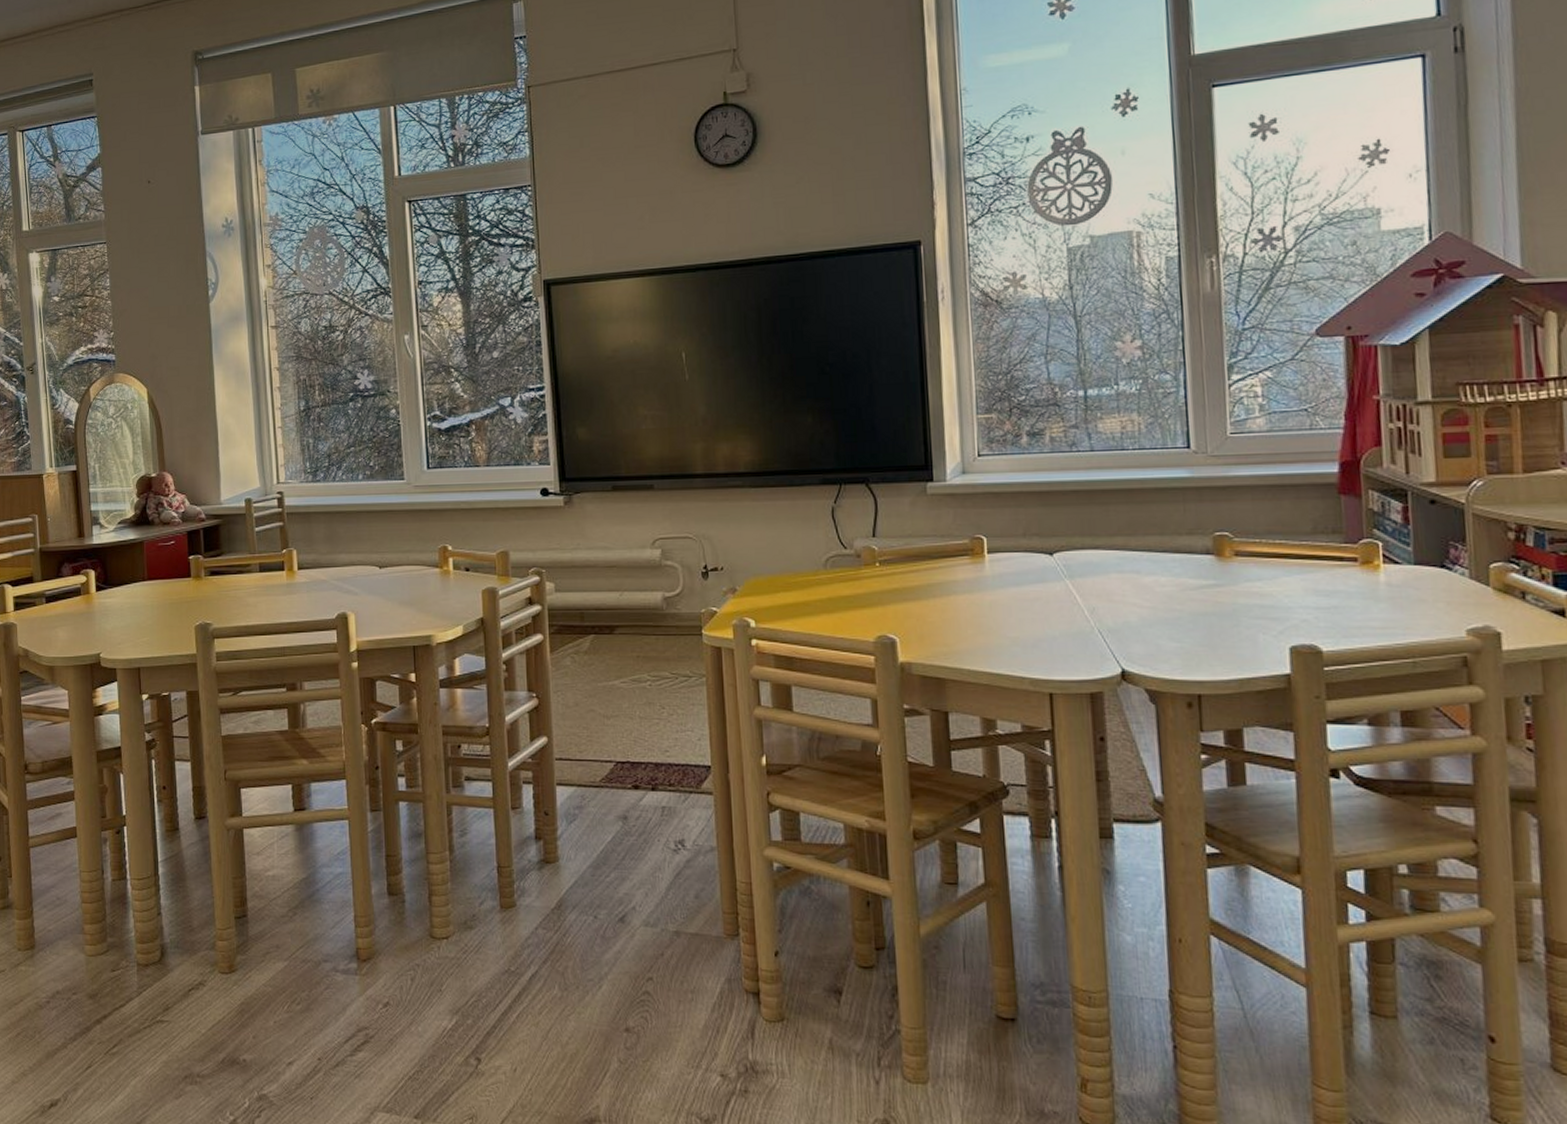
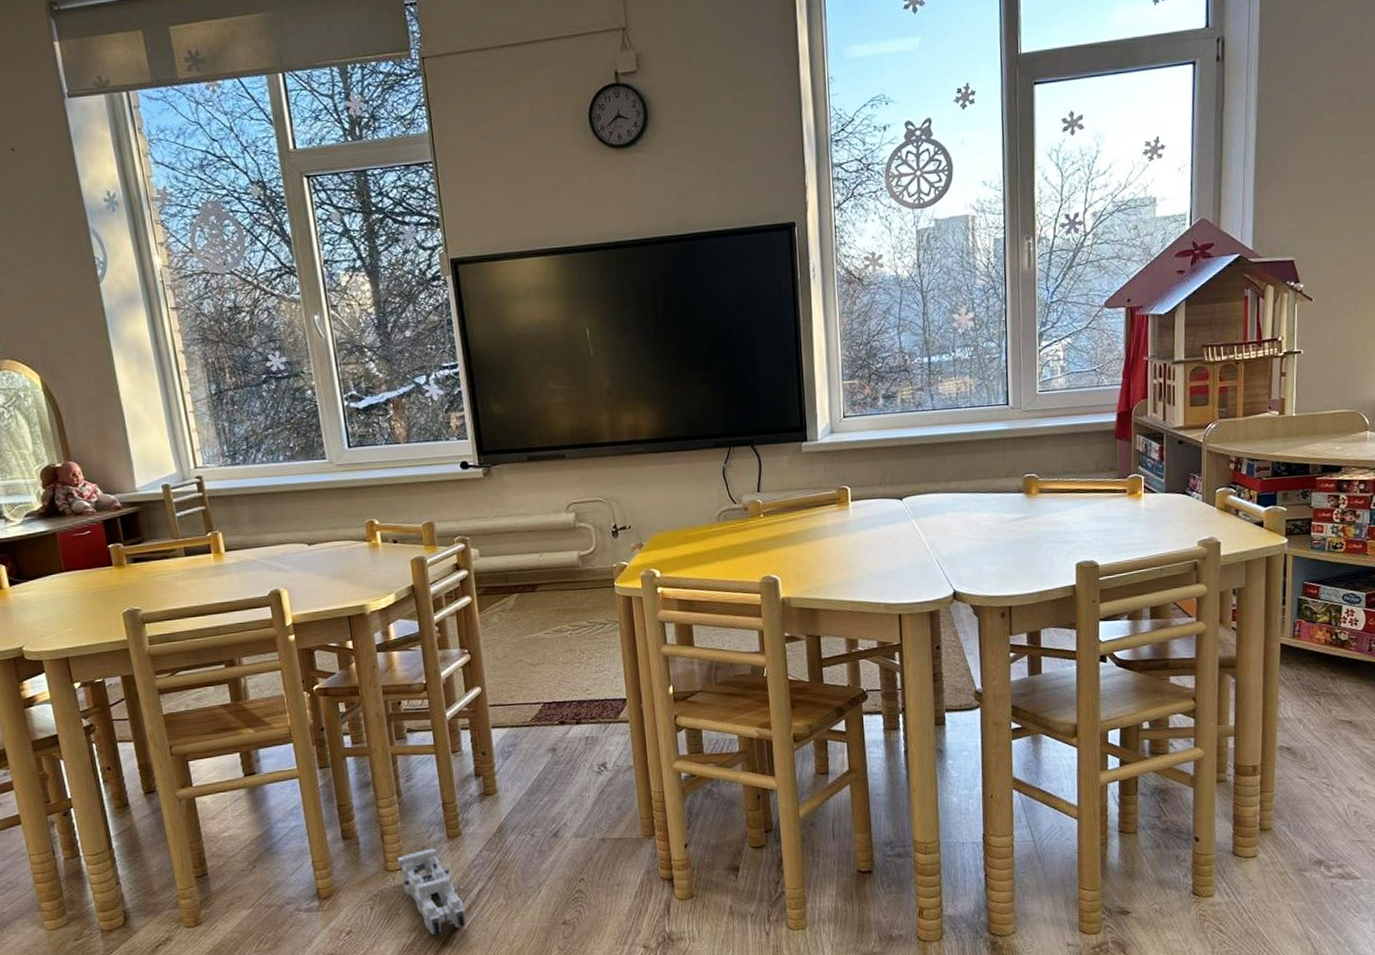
toy train: none [444,917,515,1022] -> present [397,848,466,935]

